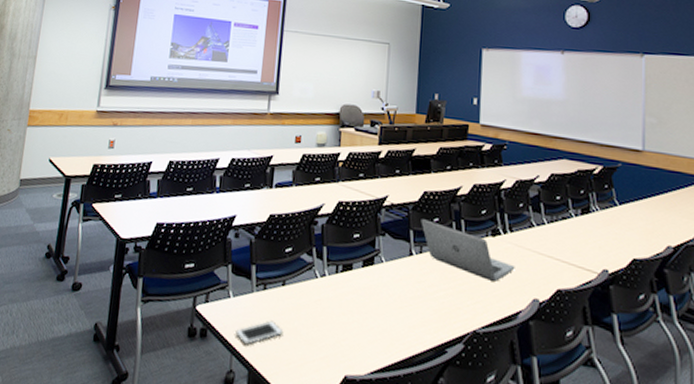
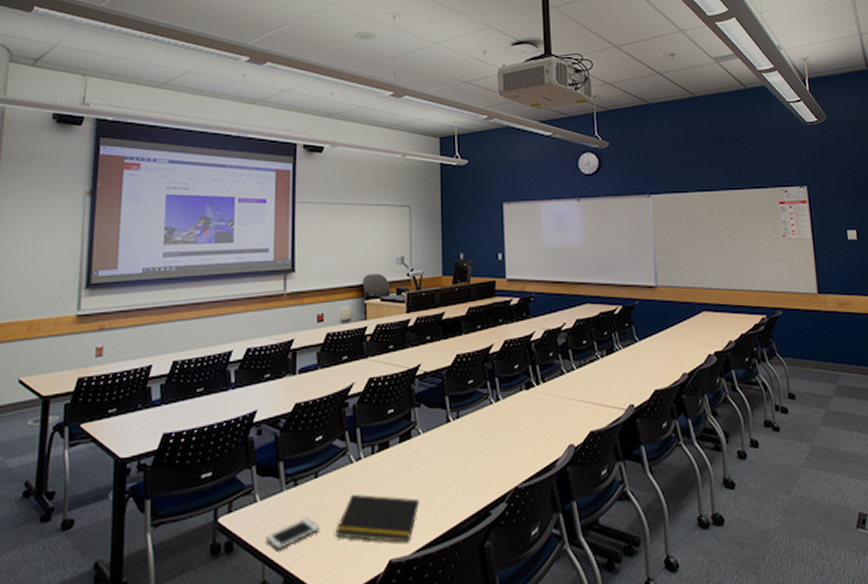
notepad: none [297,307,377,363] -> present [336,493,419,543]
laptop: present [421,219,515,281] -> none [455,383,550,434]

